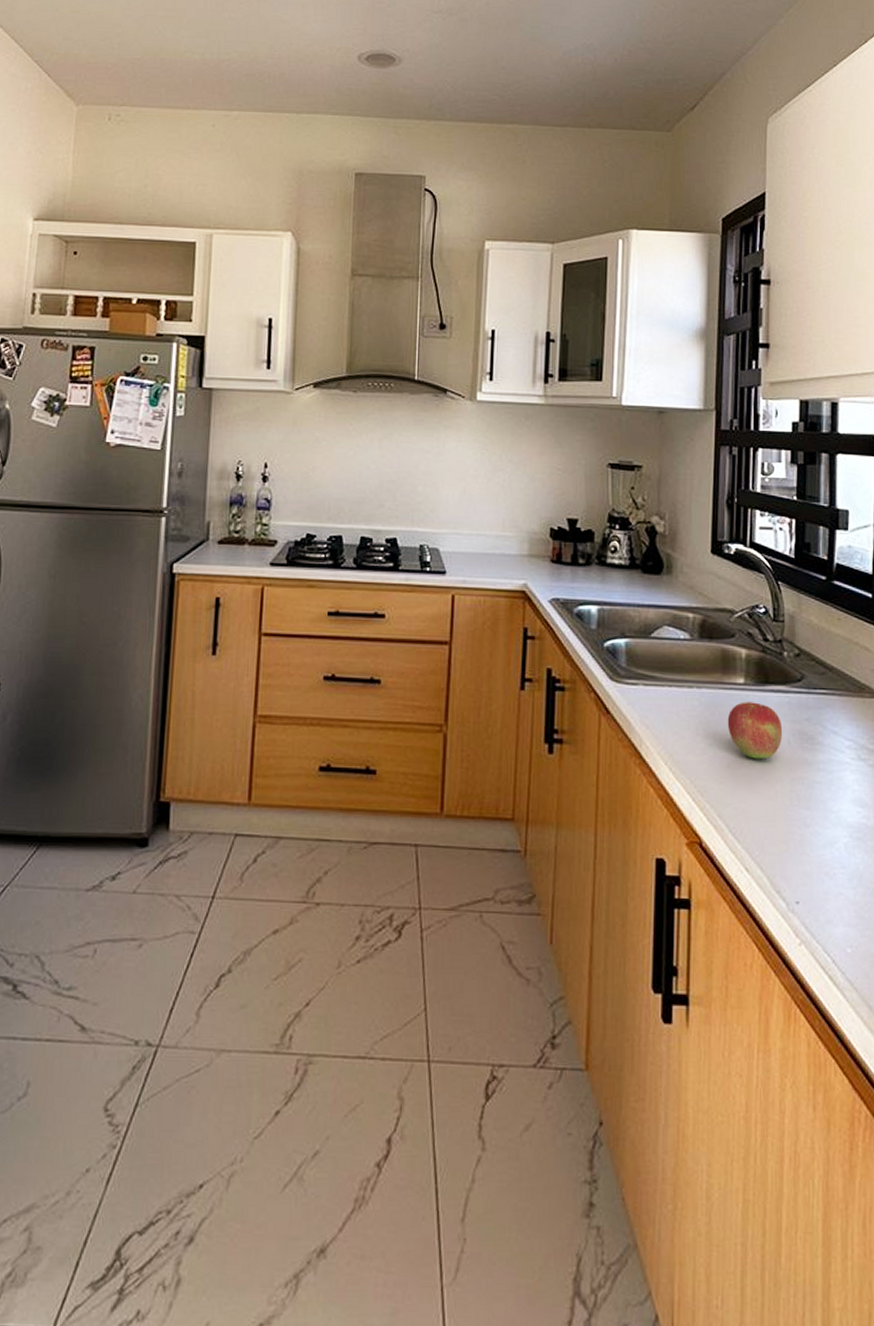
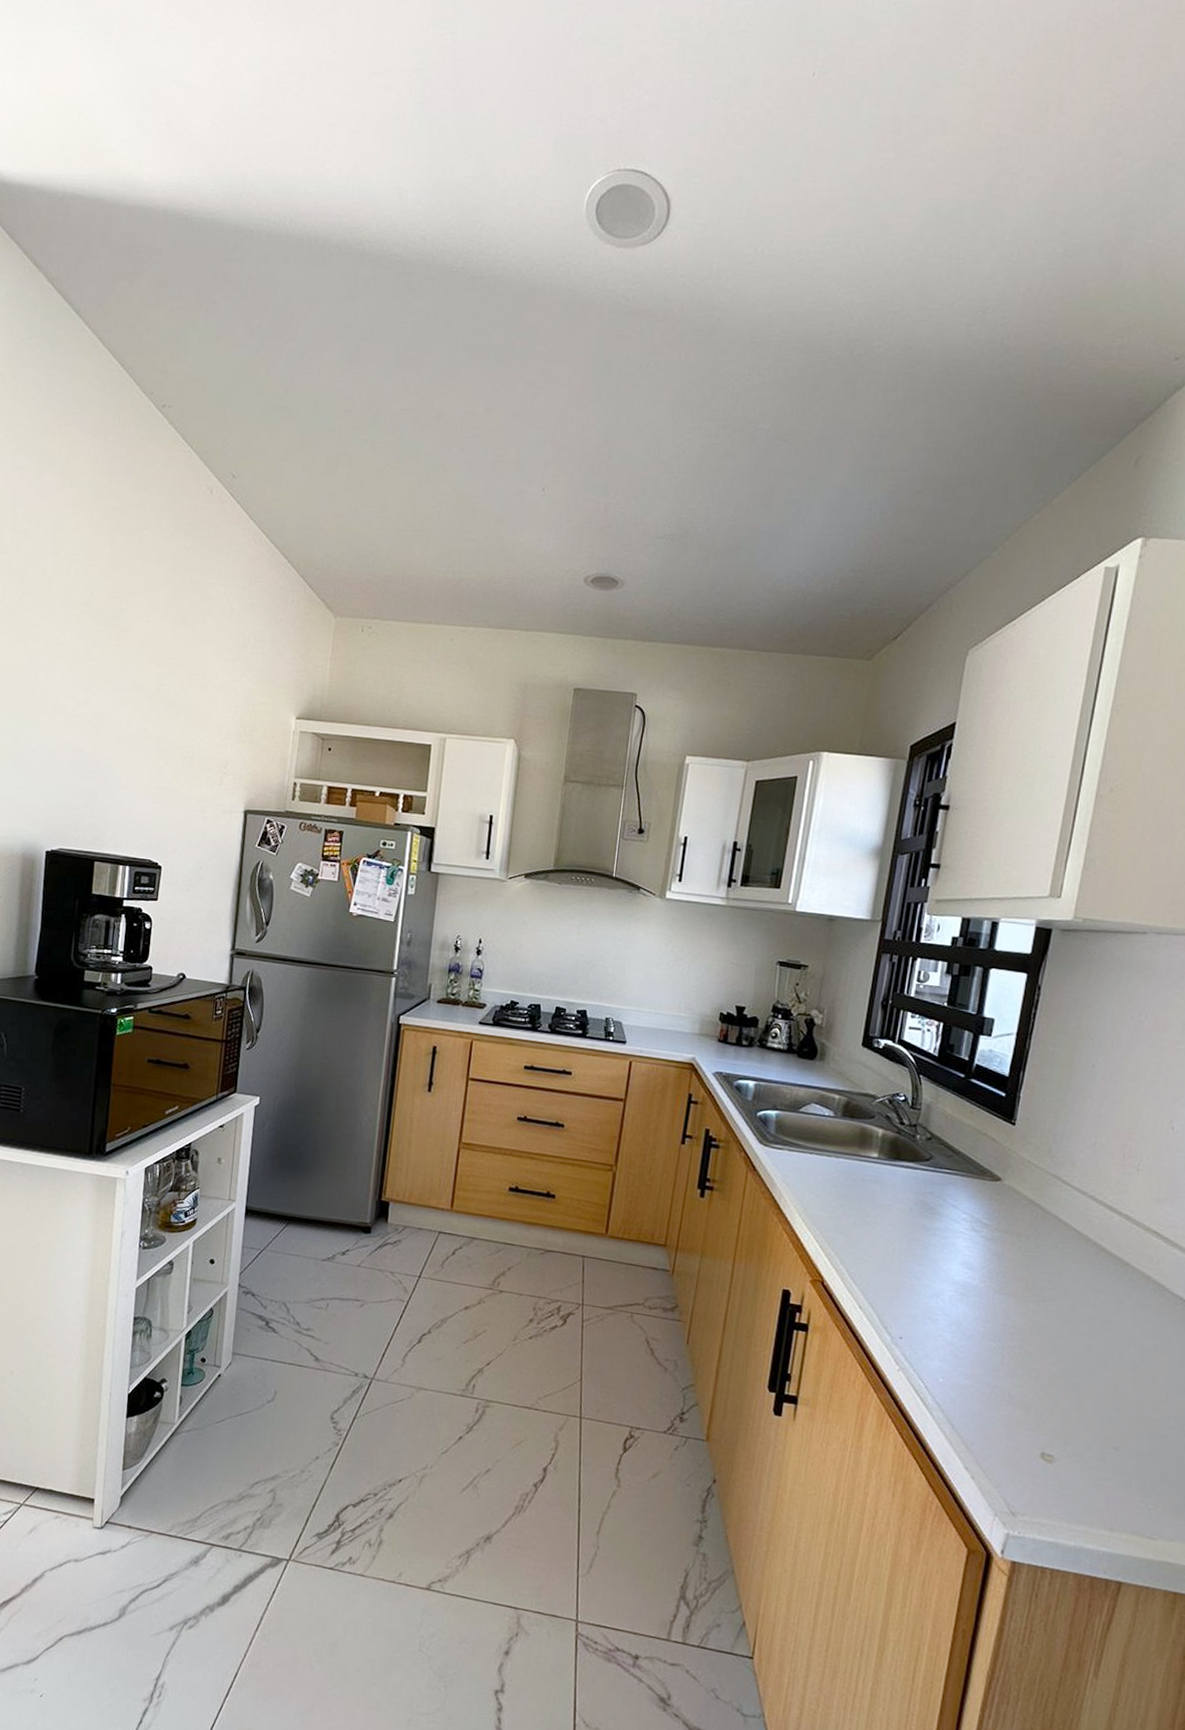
fruit: present [727,702,783,759] -> none [858,1172,907,1221]

